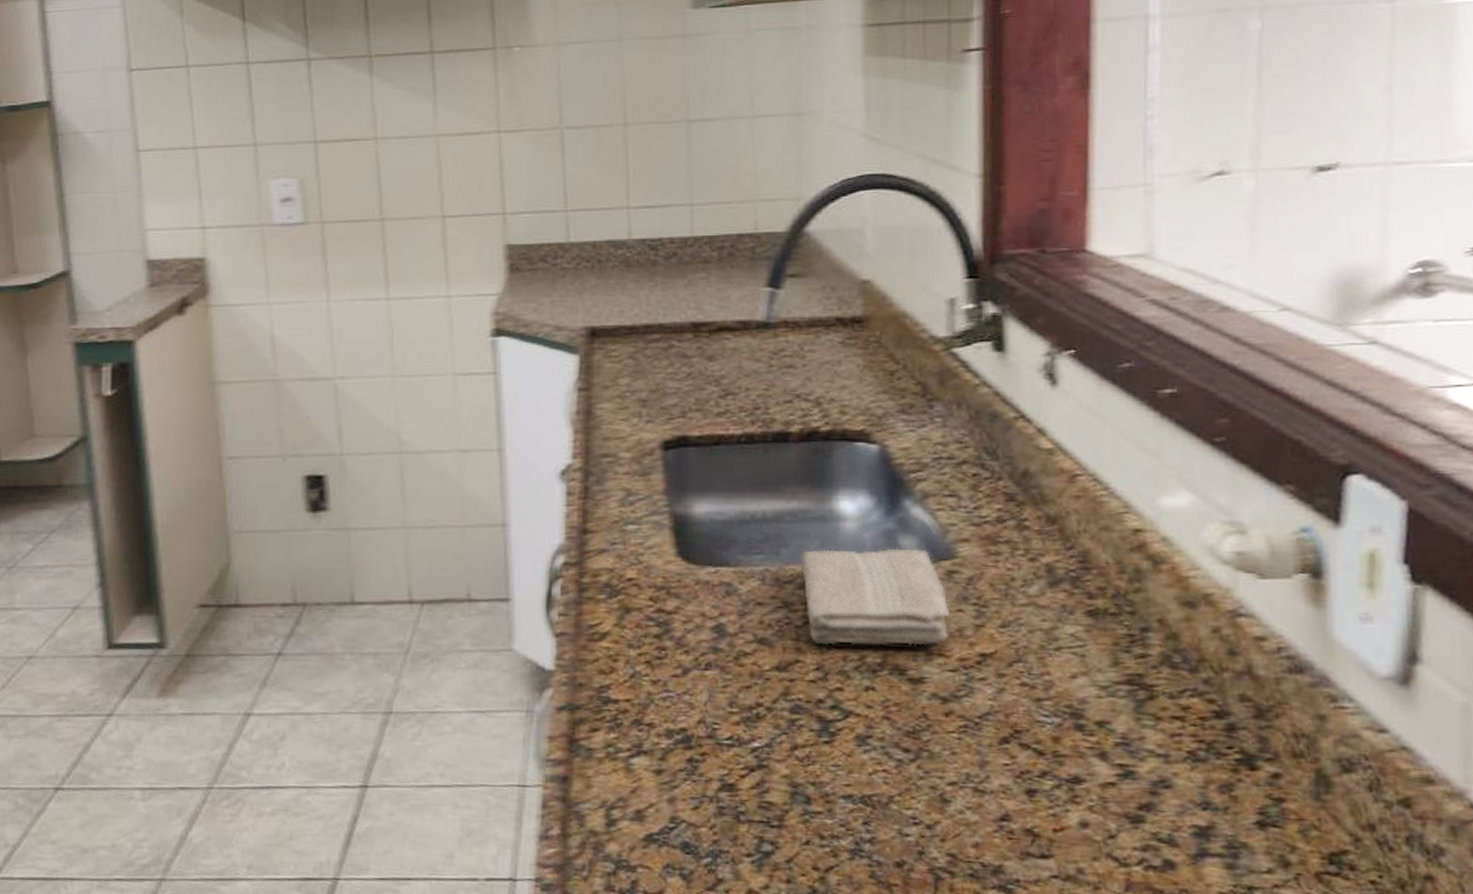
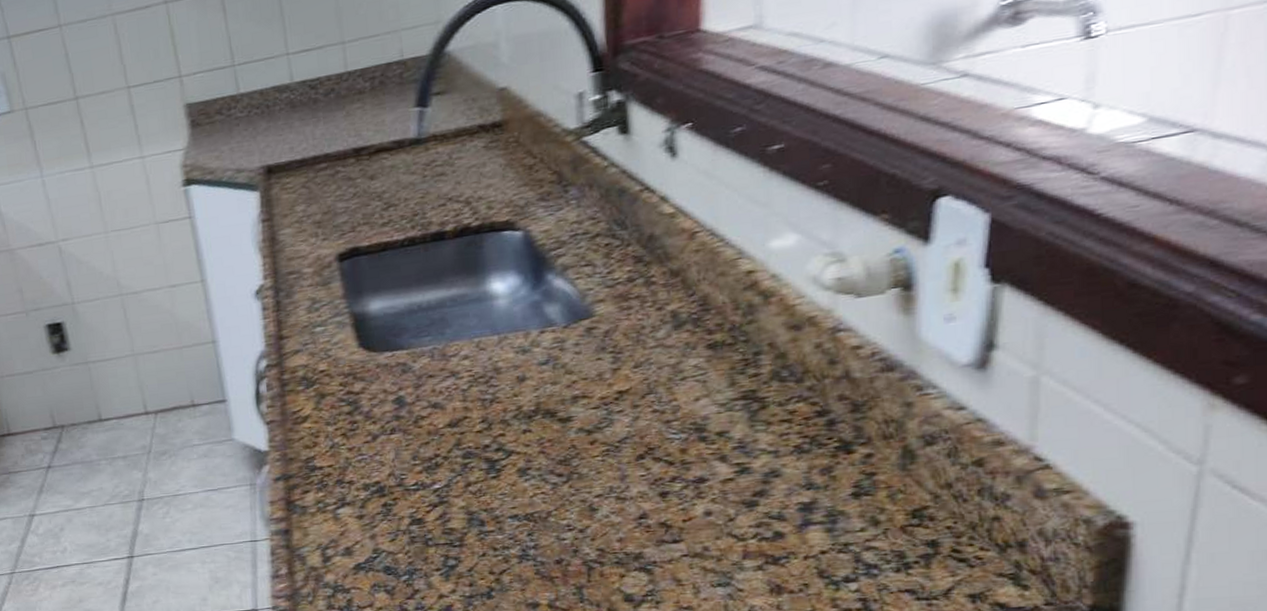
washcloth: present [800,548,949,646] -> none [462,313,590,402]

